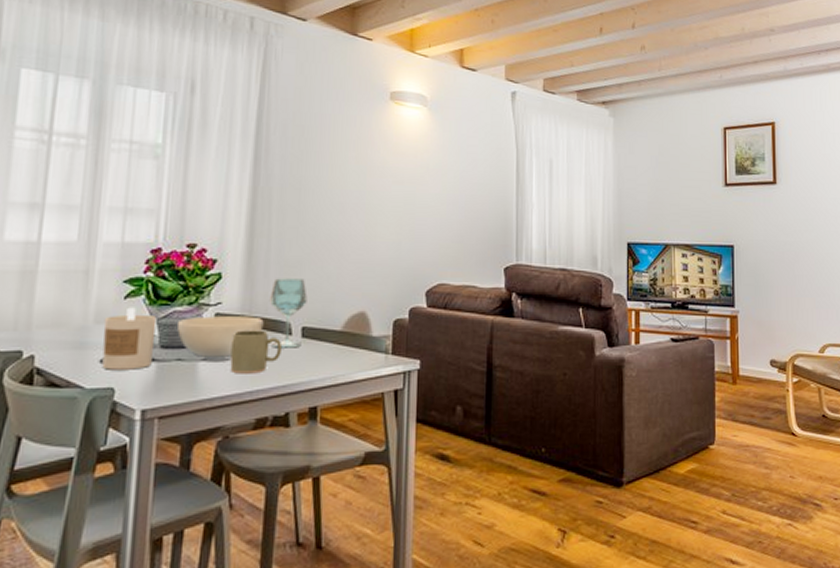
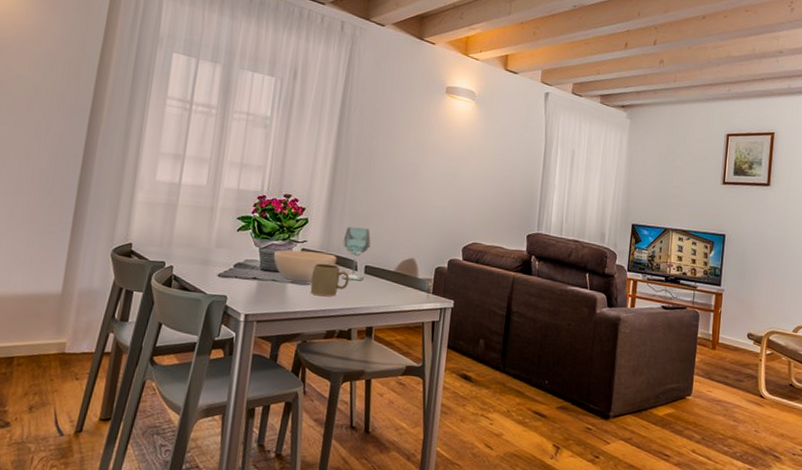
candle: present [102,307,157,370] -> none [219,238,260,285]

